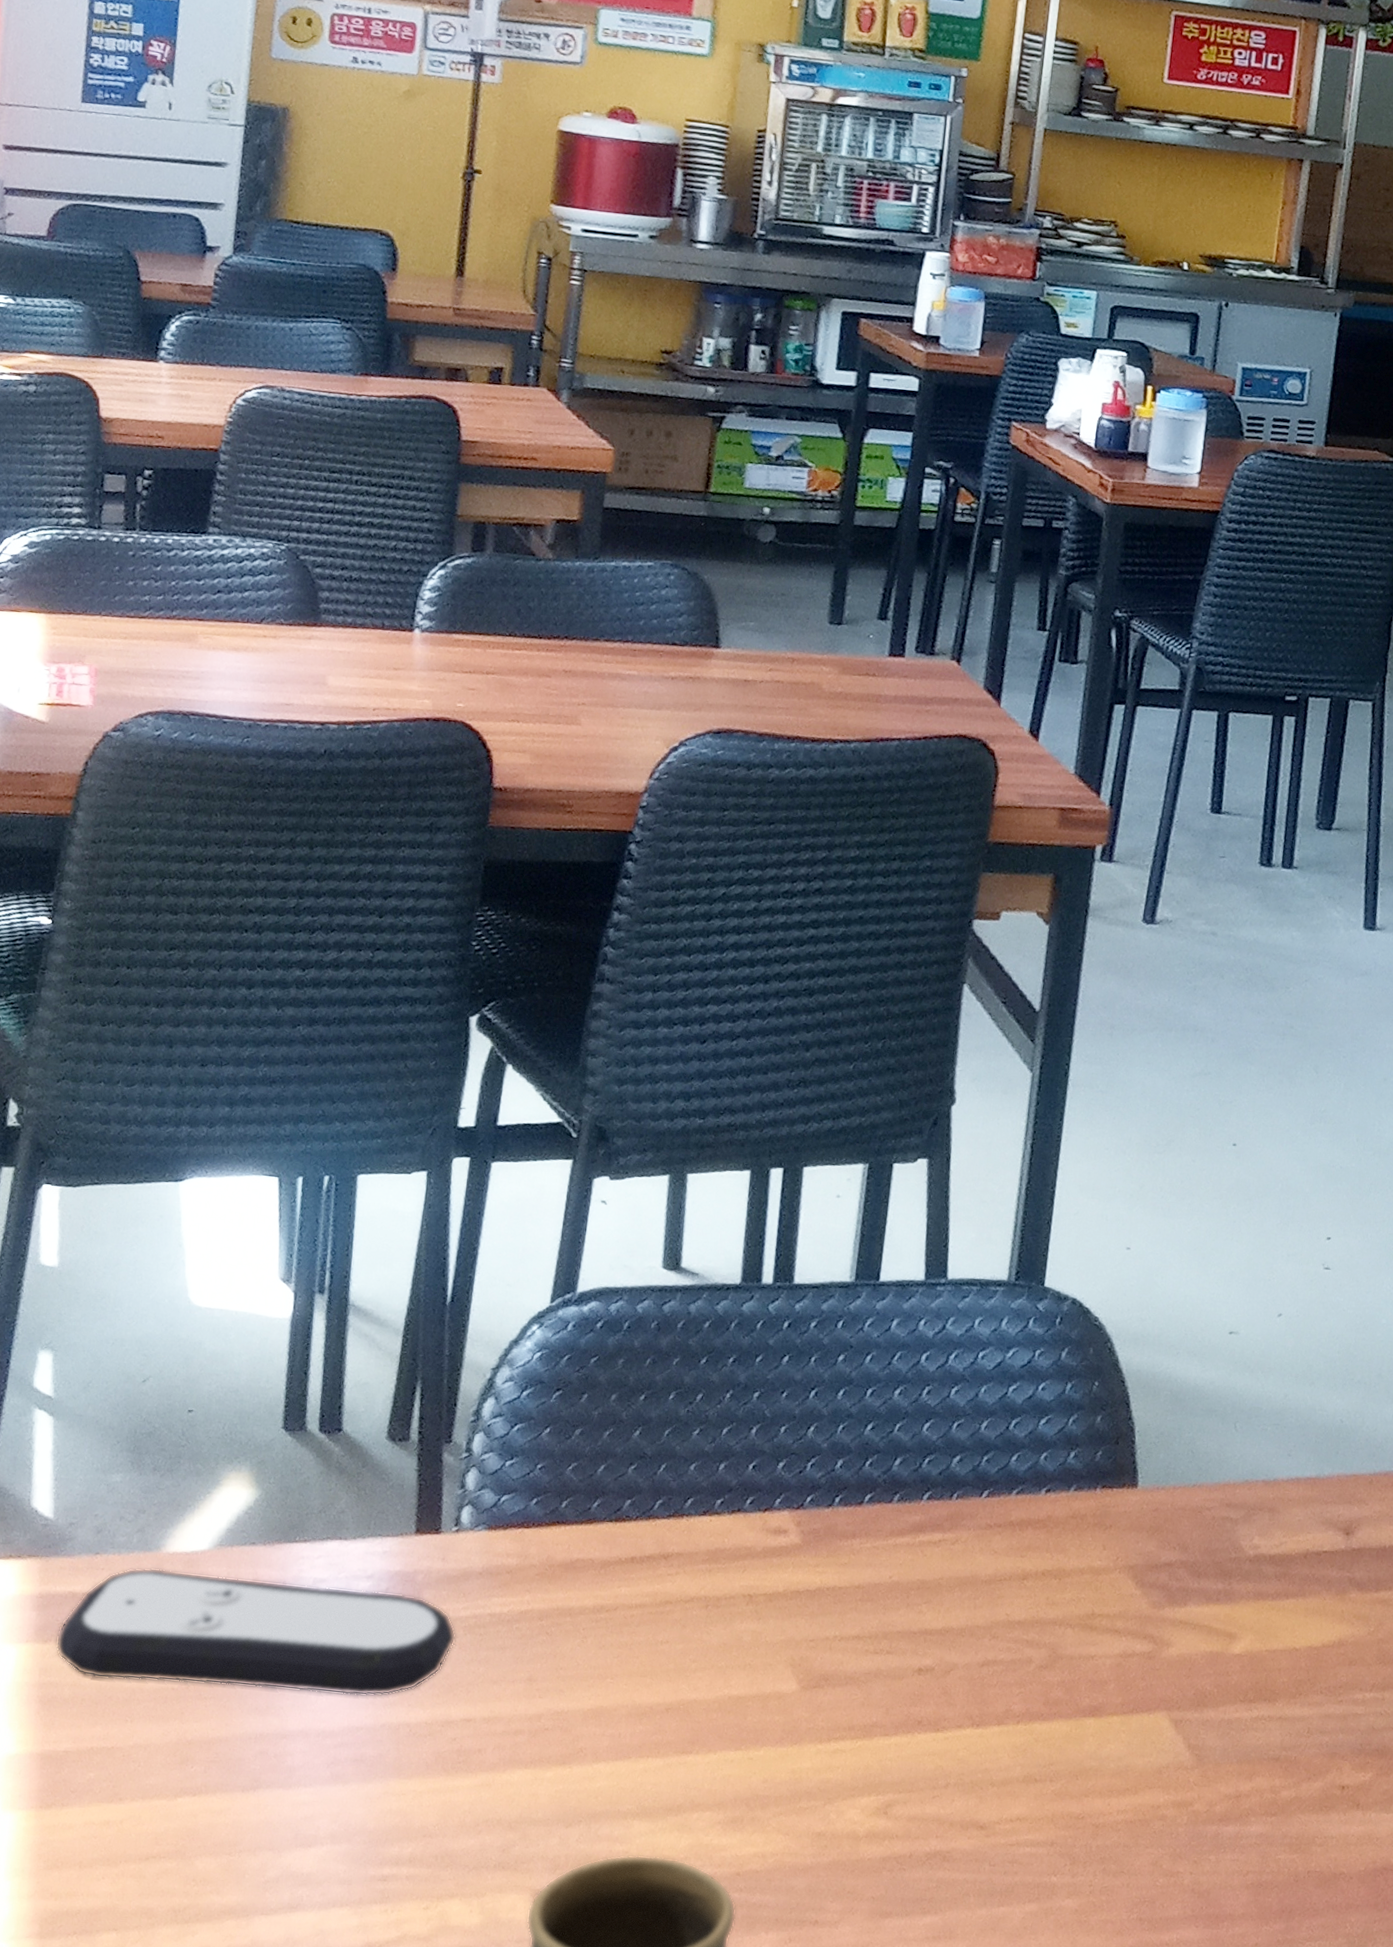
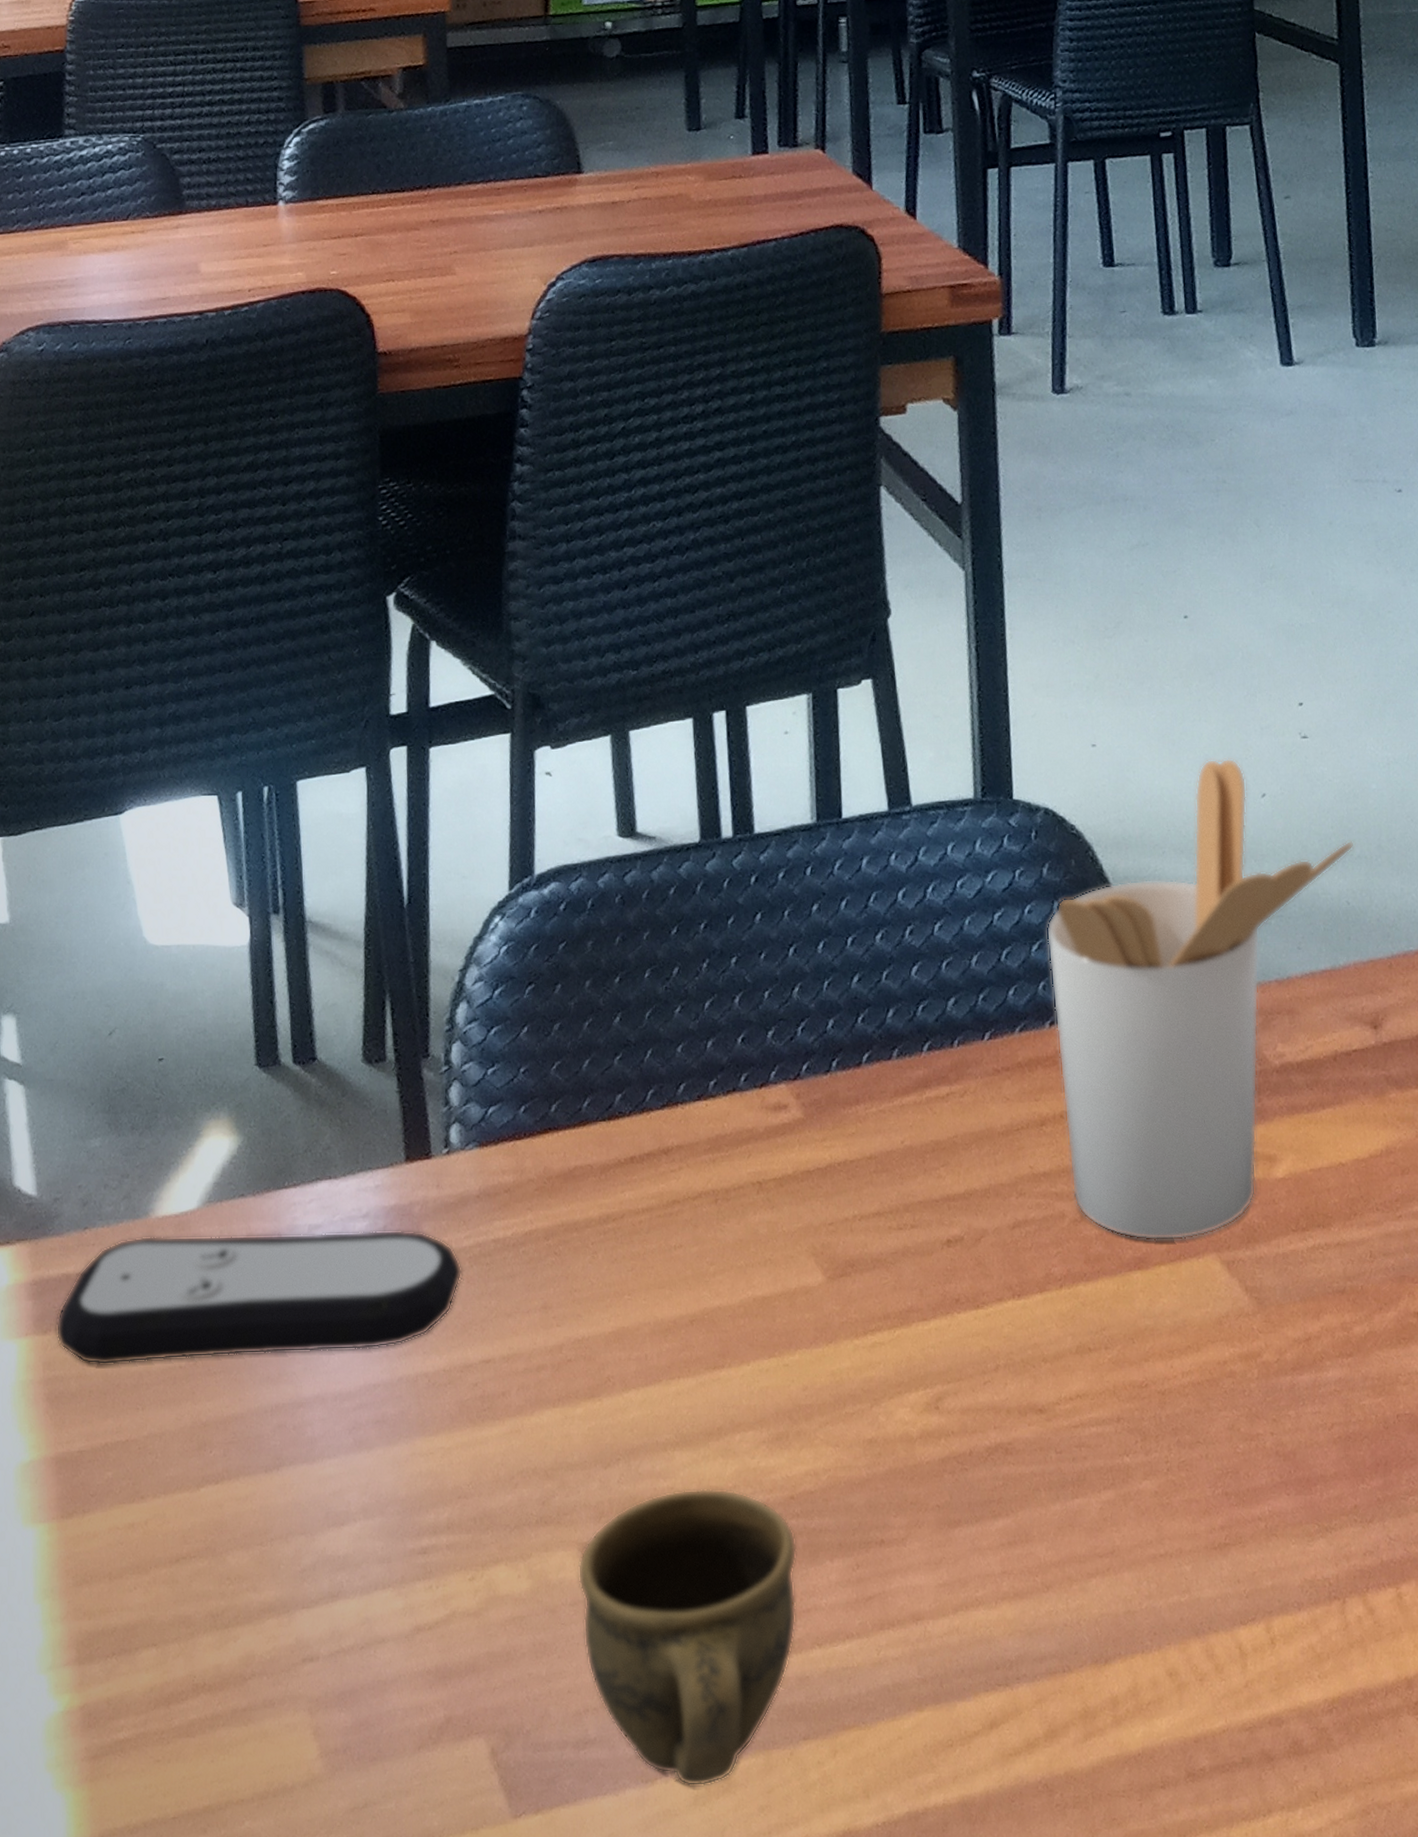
utensil holder: none [1042,1275,1357,1696] -> present [1046,758,1355,1240]

